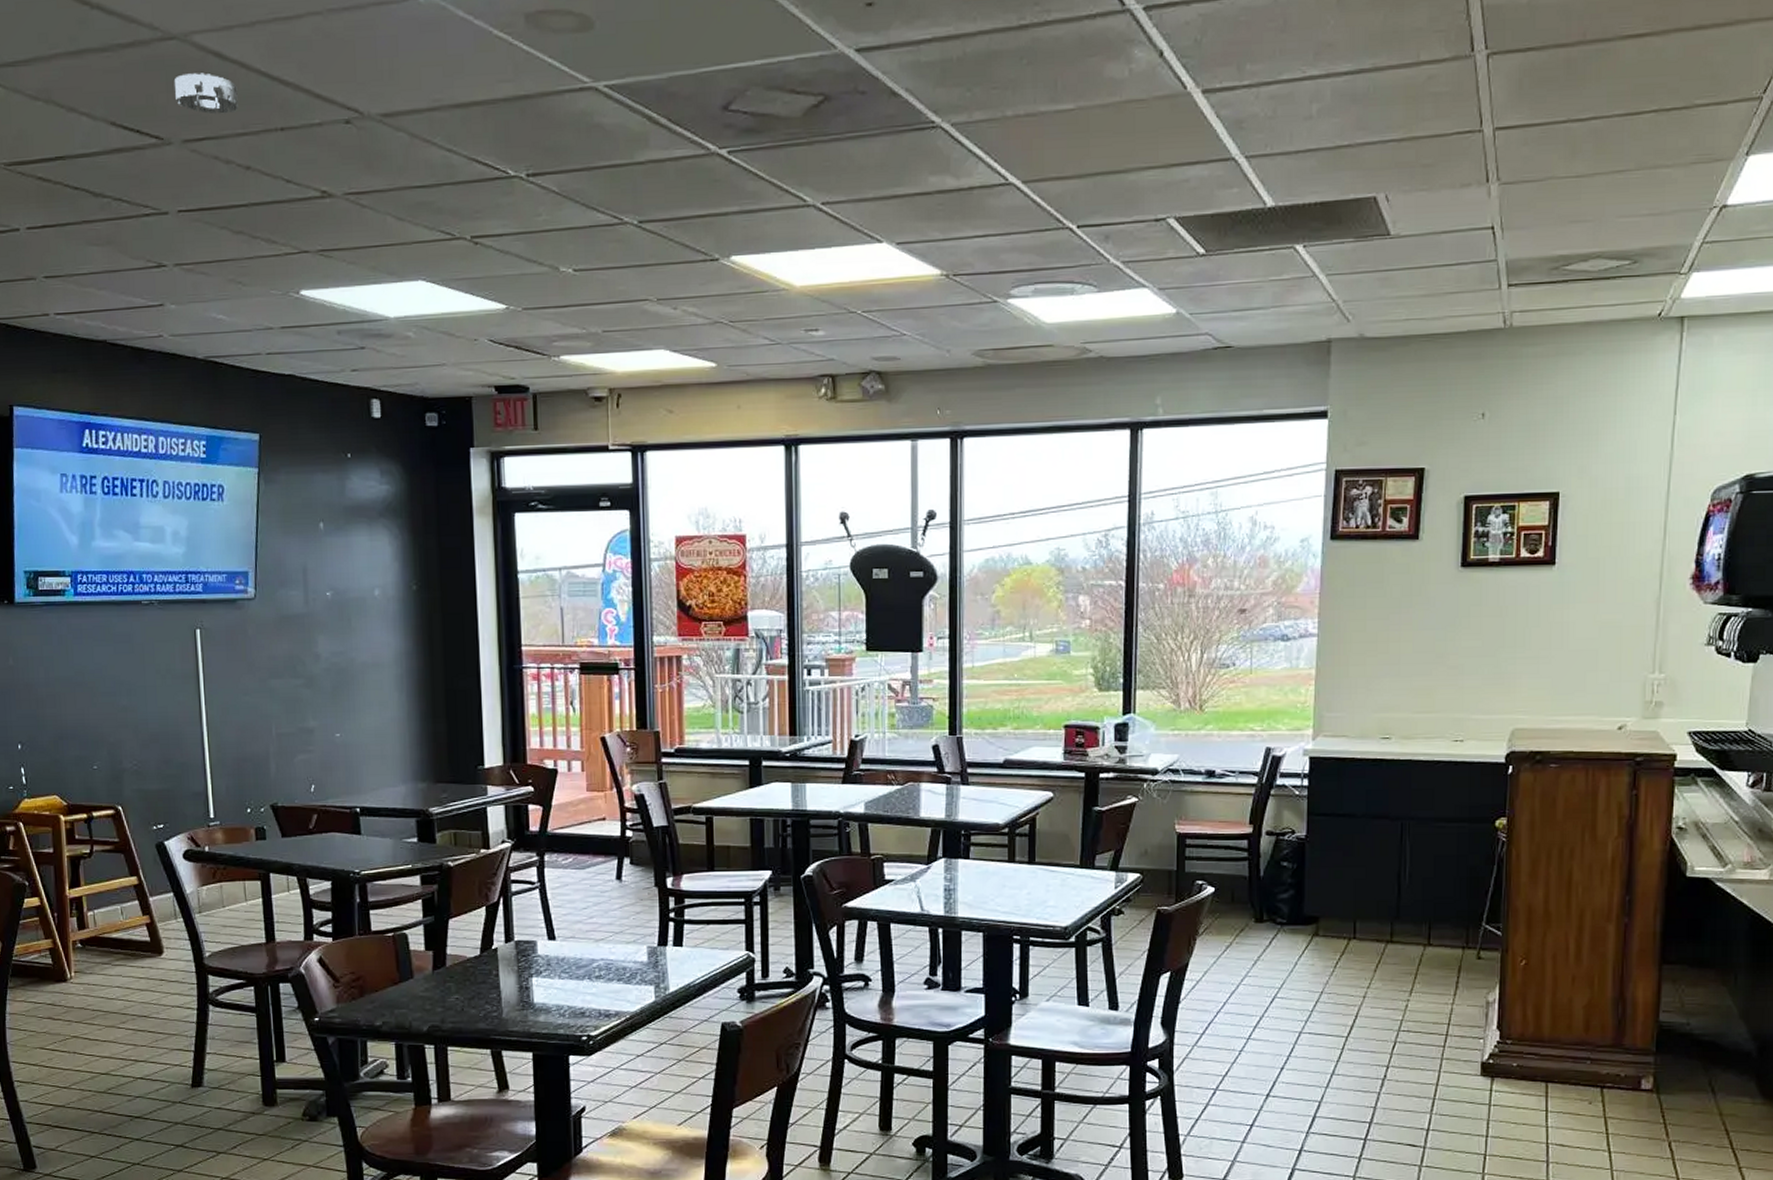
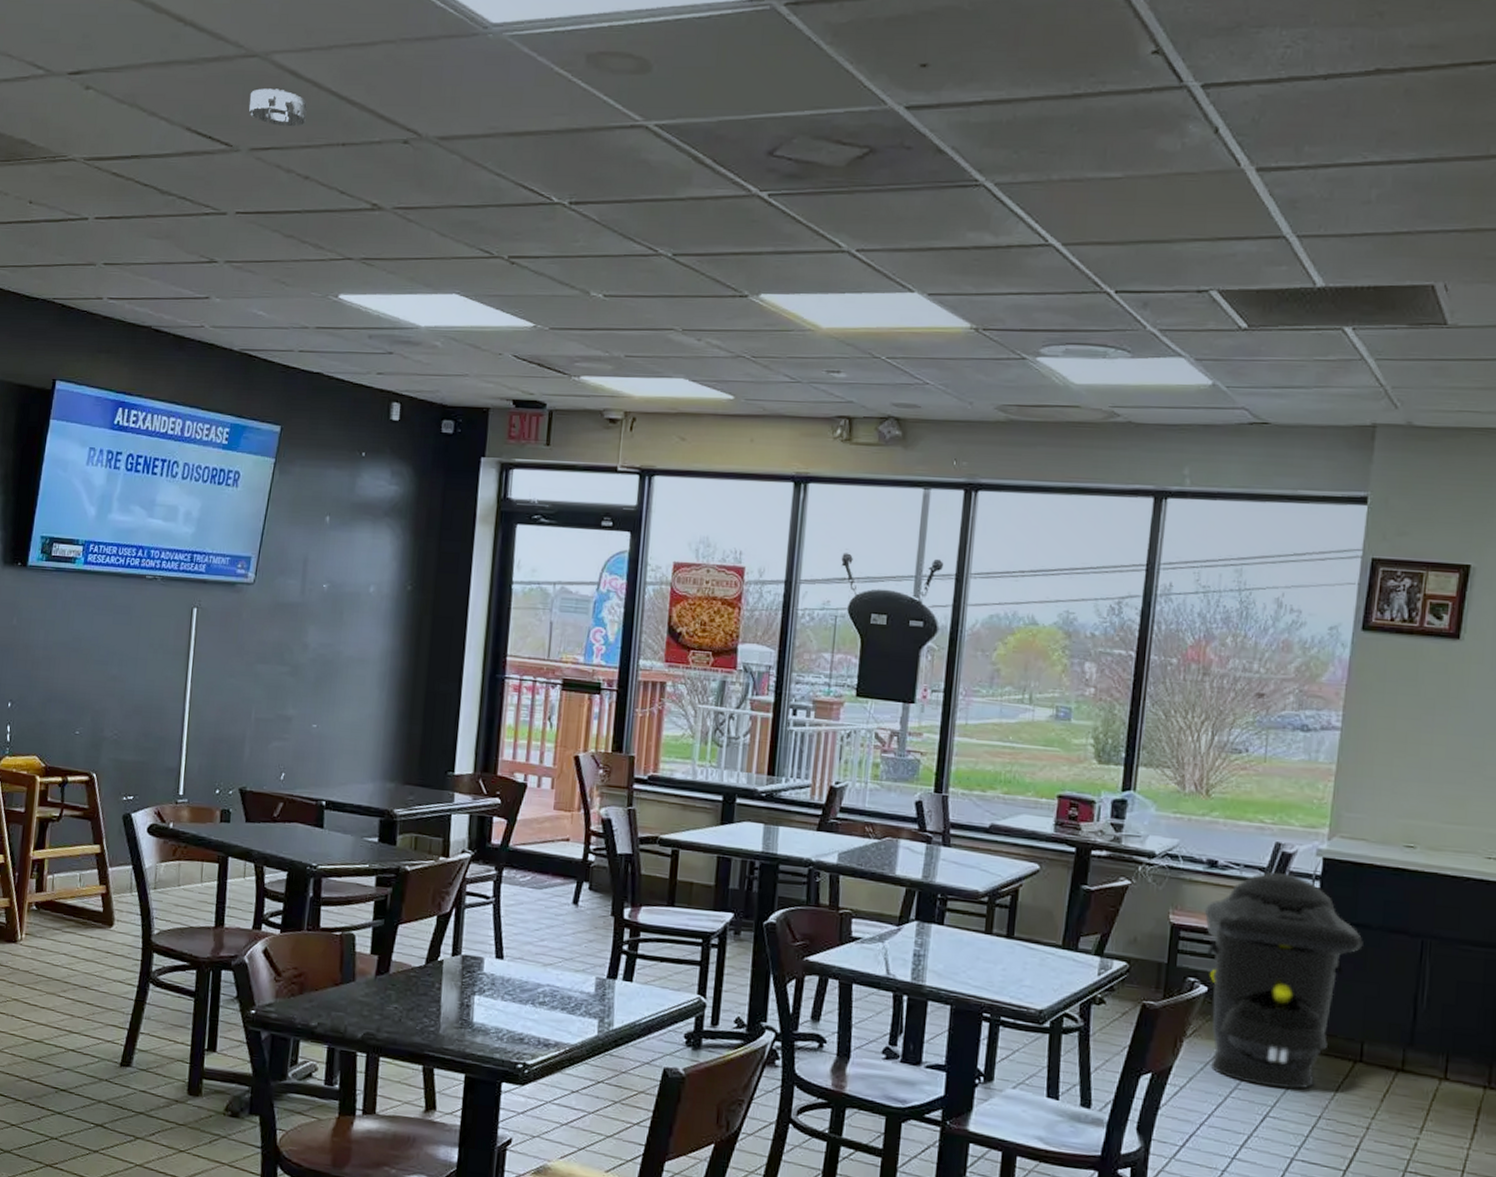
trash can: none [1206,775,1350,971] -> present [1204,872,1363,1089]

